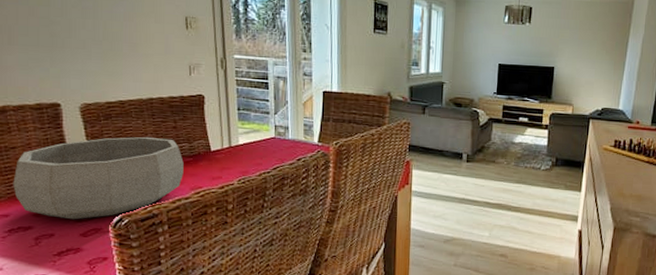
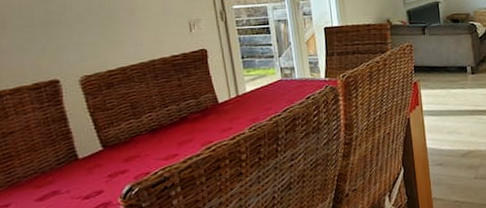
decorative bowl: present [13,136,184,220] -> none [12,97,193,199]

